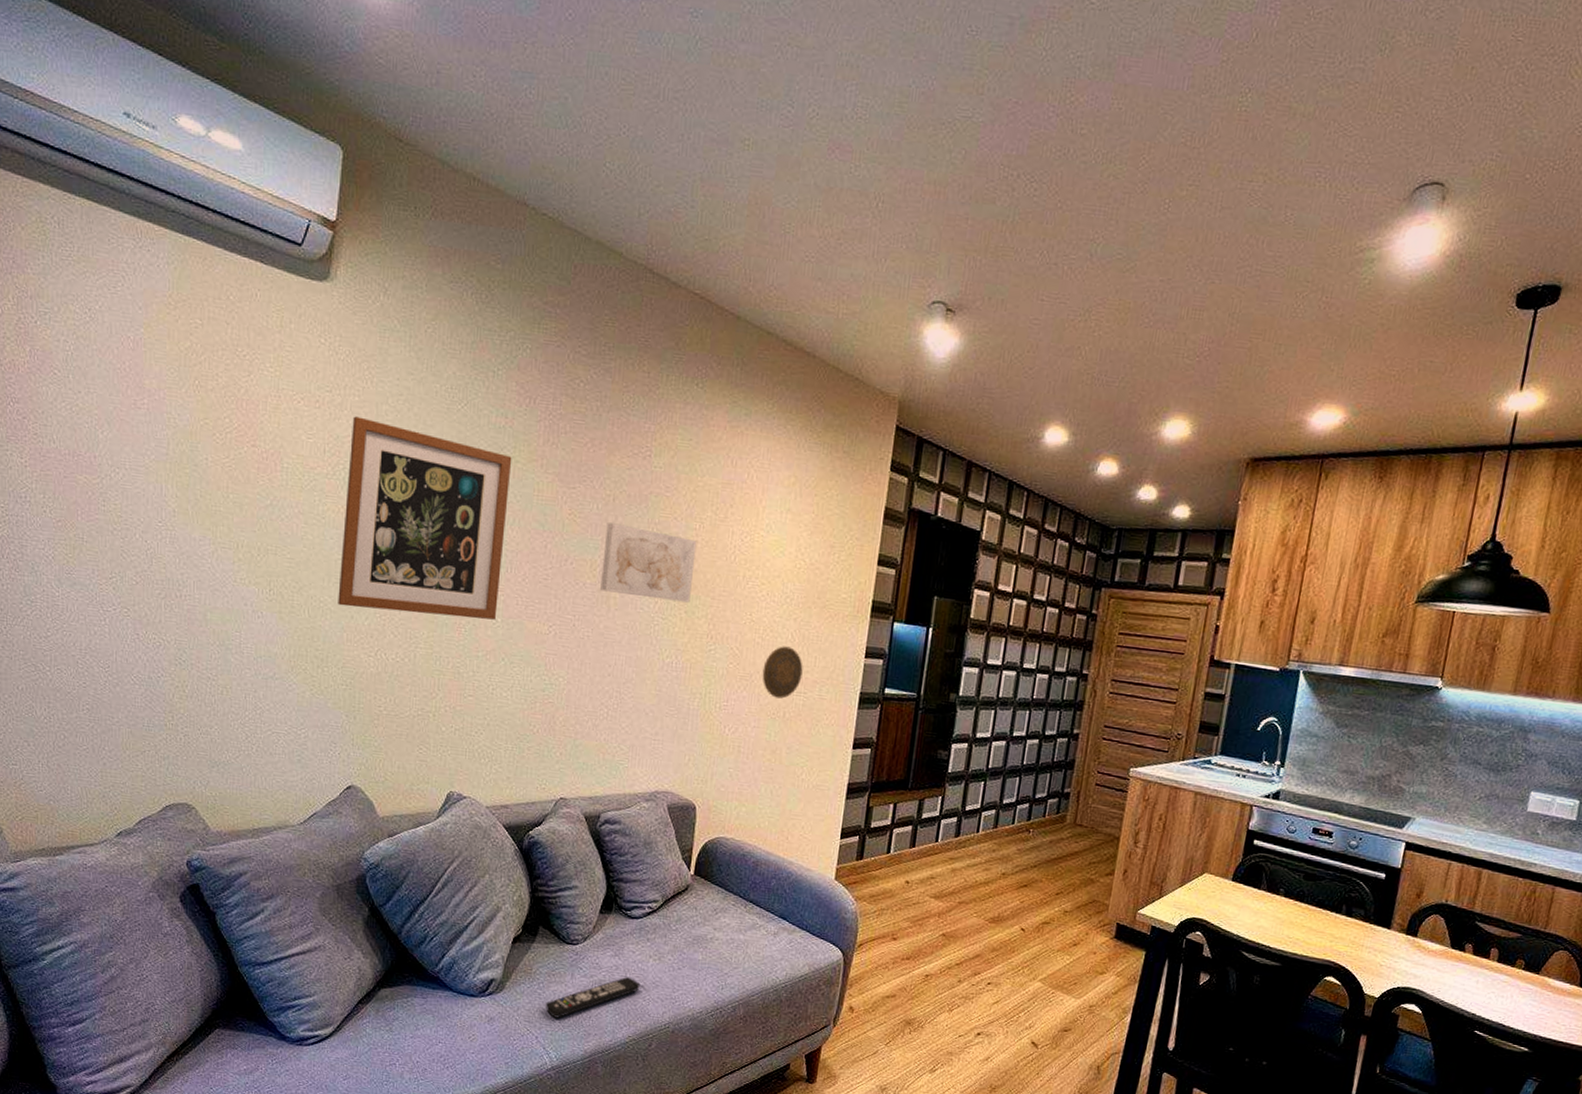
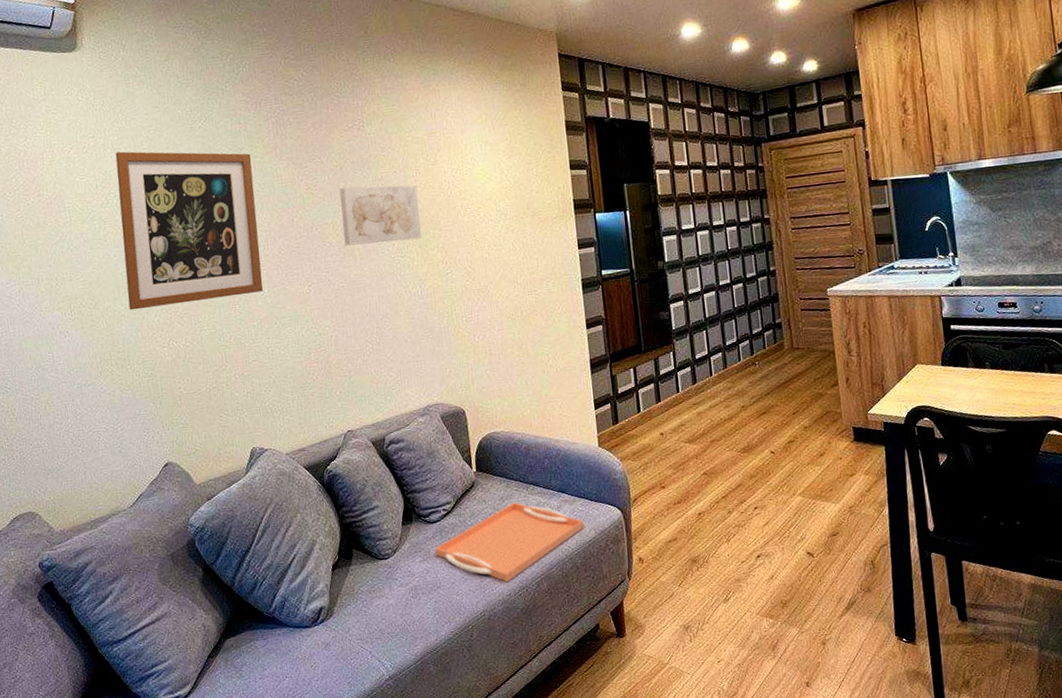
remote control: present [545,977,641,1018] -> none [371,577,452,630]
serving tray: none [630,917,799,999] -> present [435,502,584,583]
decorative plate: present [762,646,803,699] -> none [494,255,530,301]

